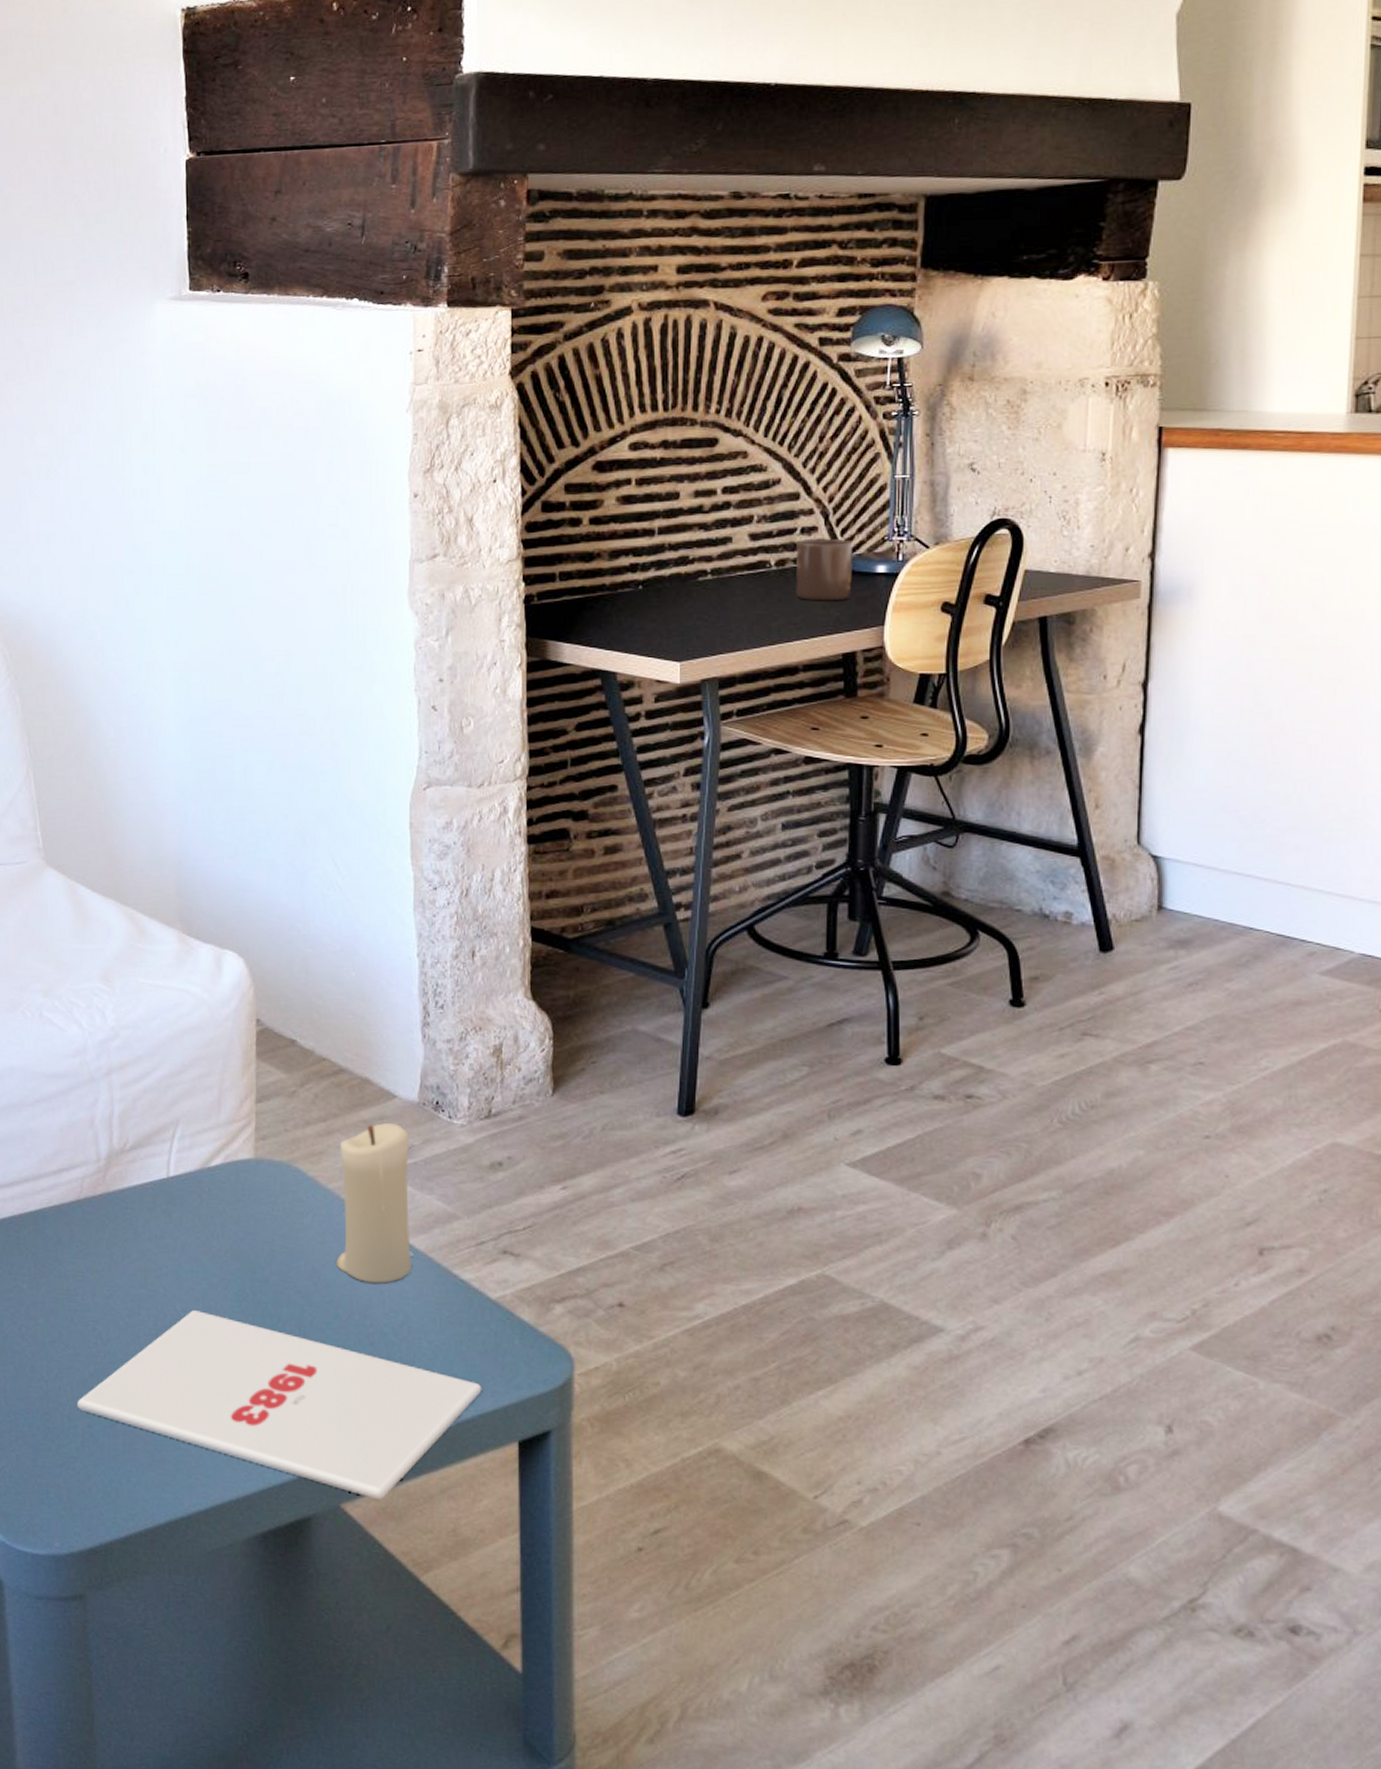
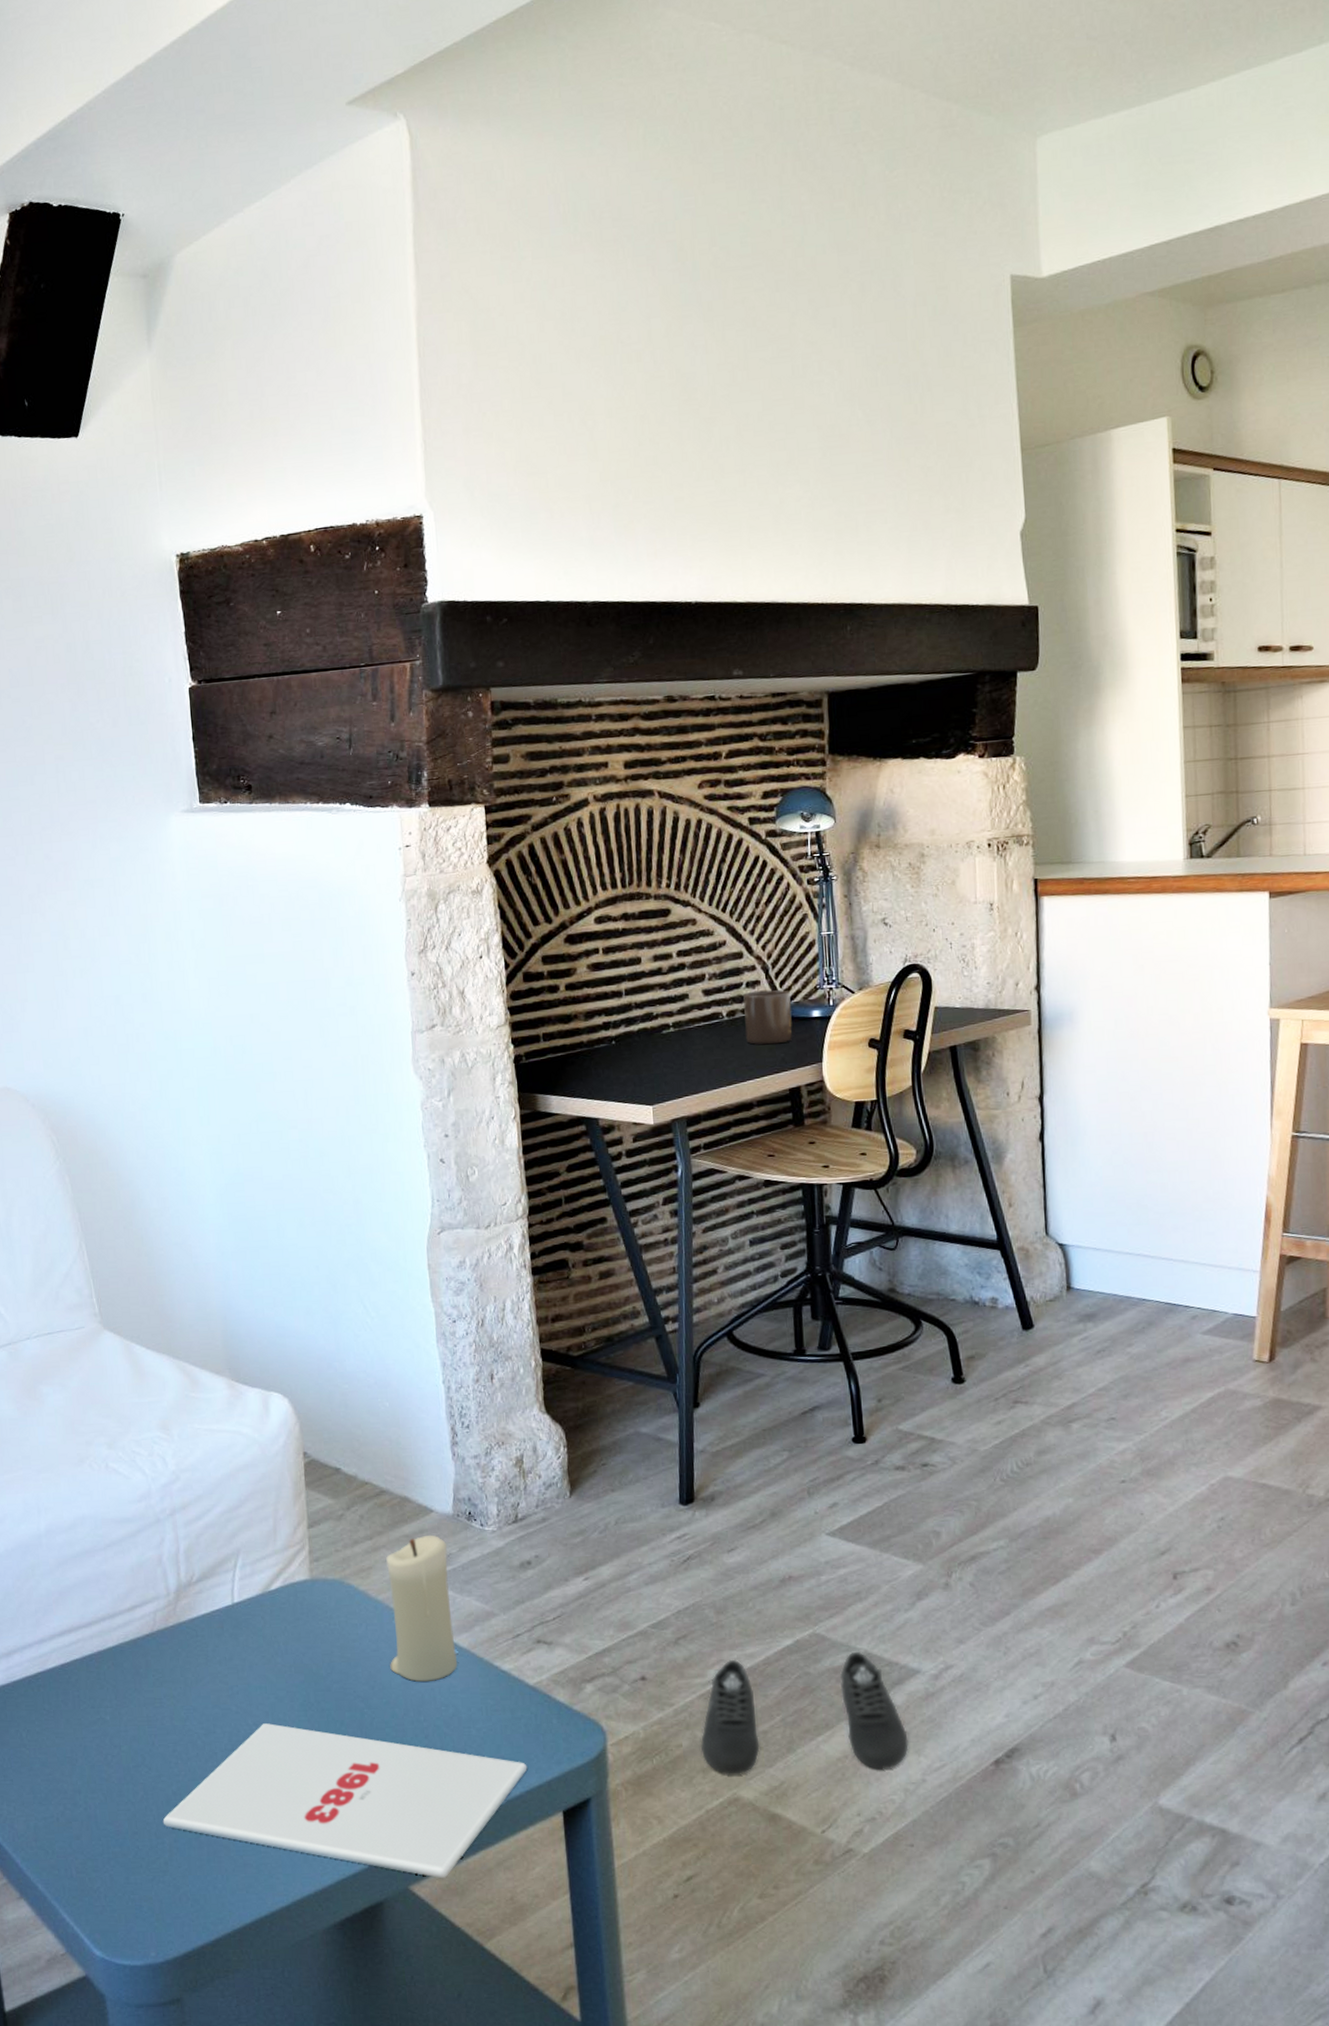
shoe: none [681,1294,924,1436] -> present [700,1651,909,1775]

